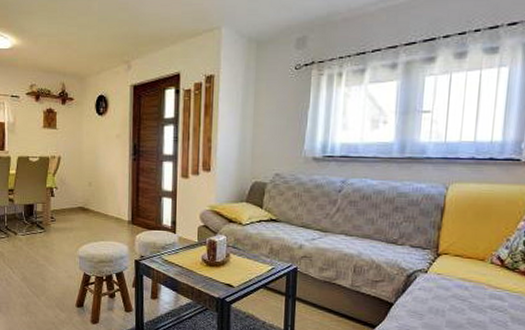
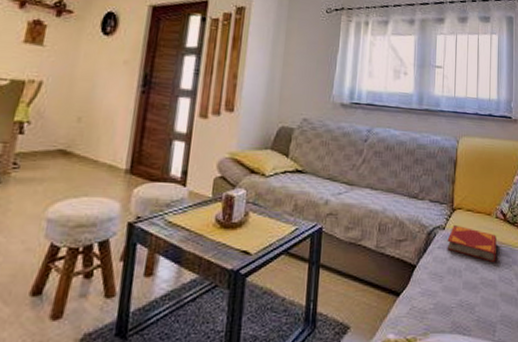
hardback book: none [429,269,490,305] -> present [447,225,496,262]

